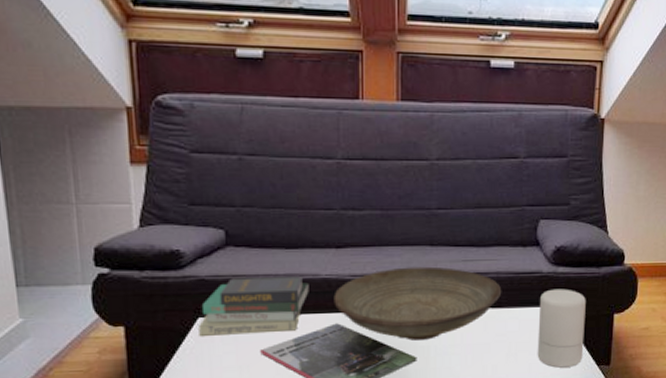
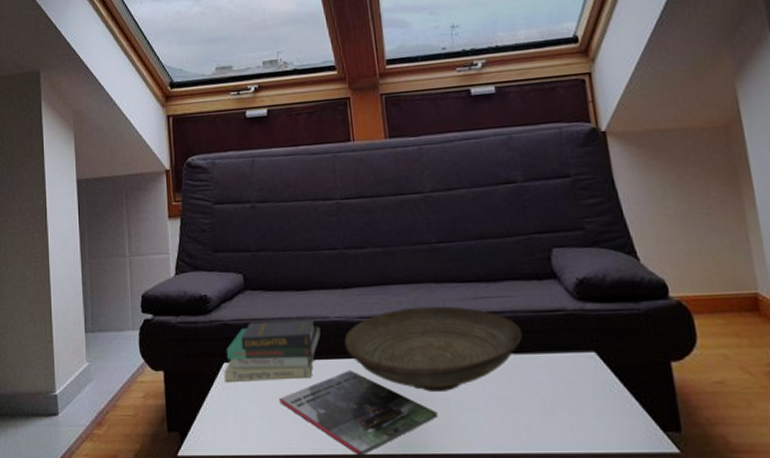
candle: present [537,289,586,368] -> none [570,329,641,433]

